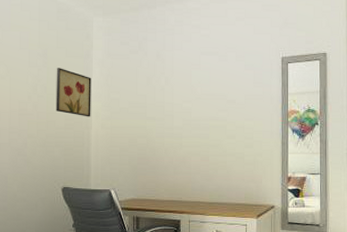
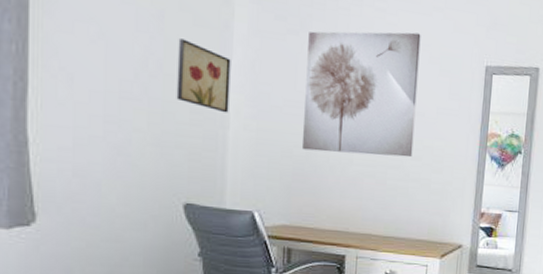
wall art: none [143,39,228,139] -> present [301,31,421,158]

